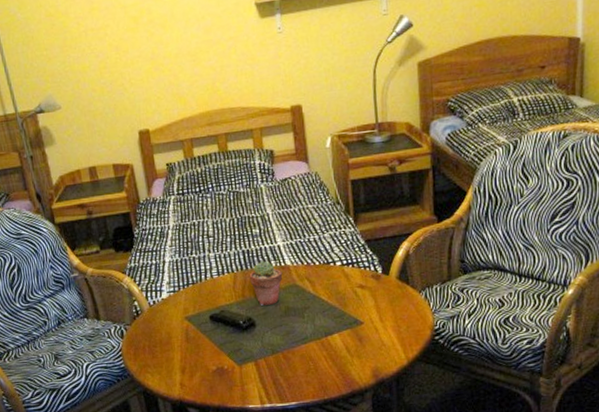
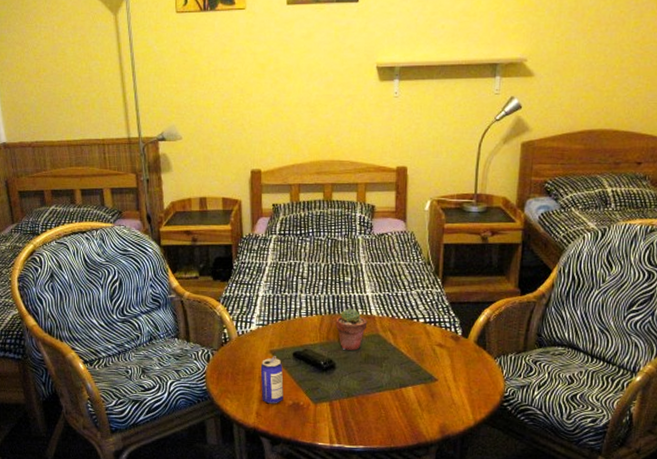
beer can: none [177,321,206,373] -> present [260,355,284,404]

